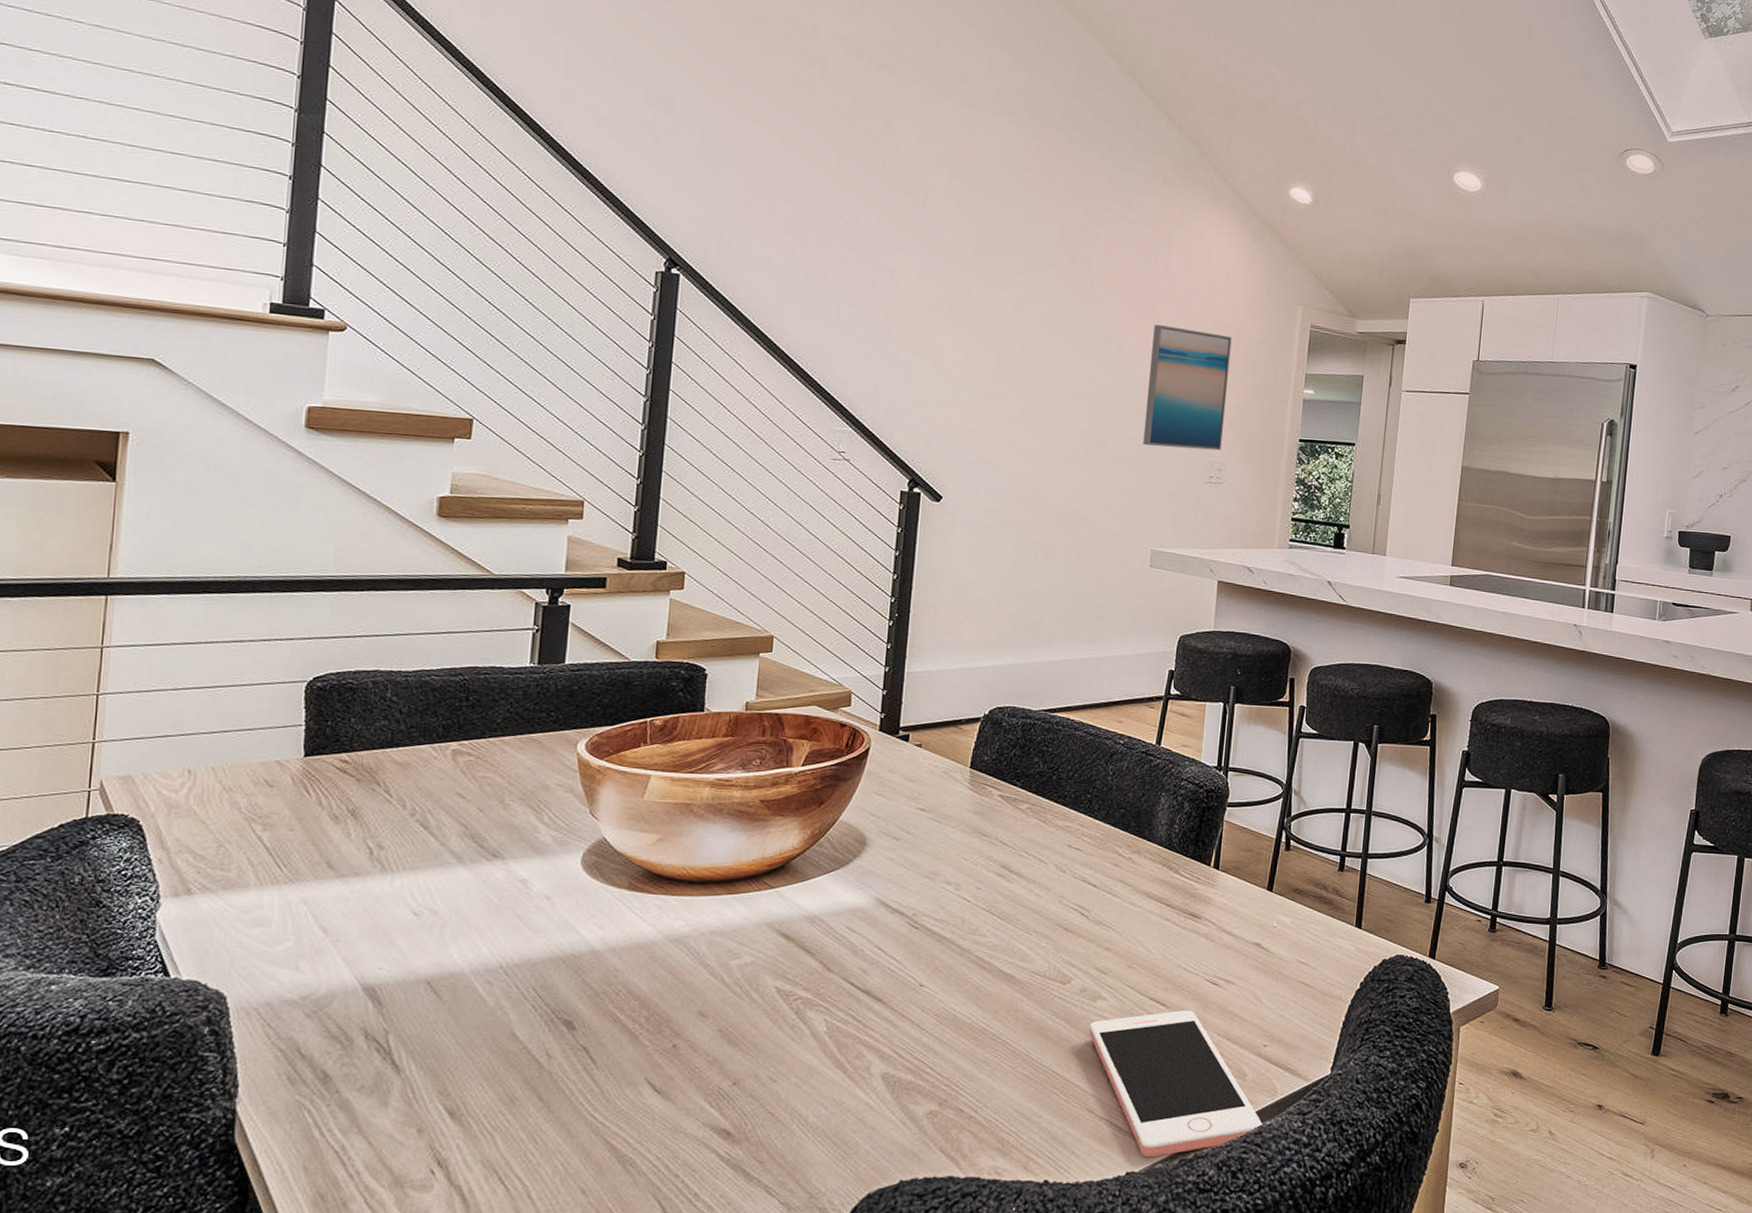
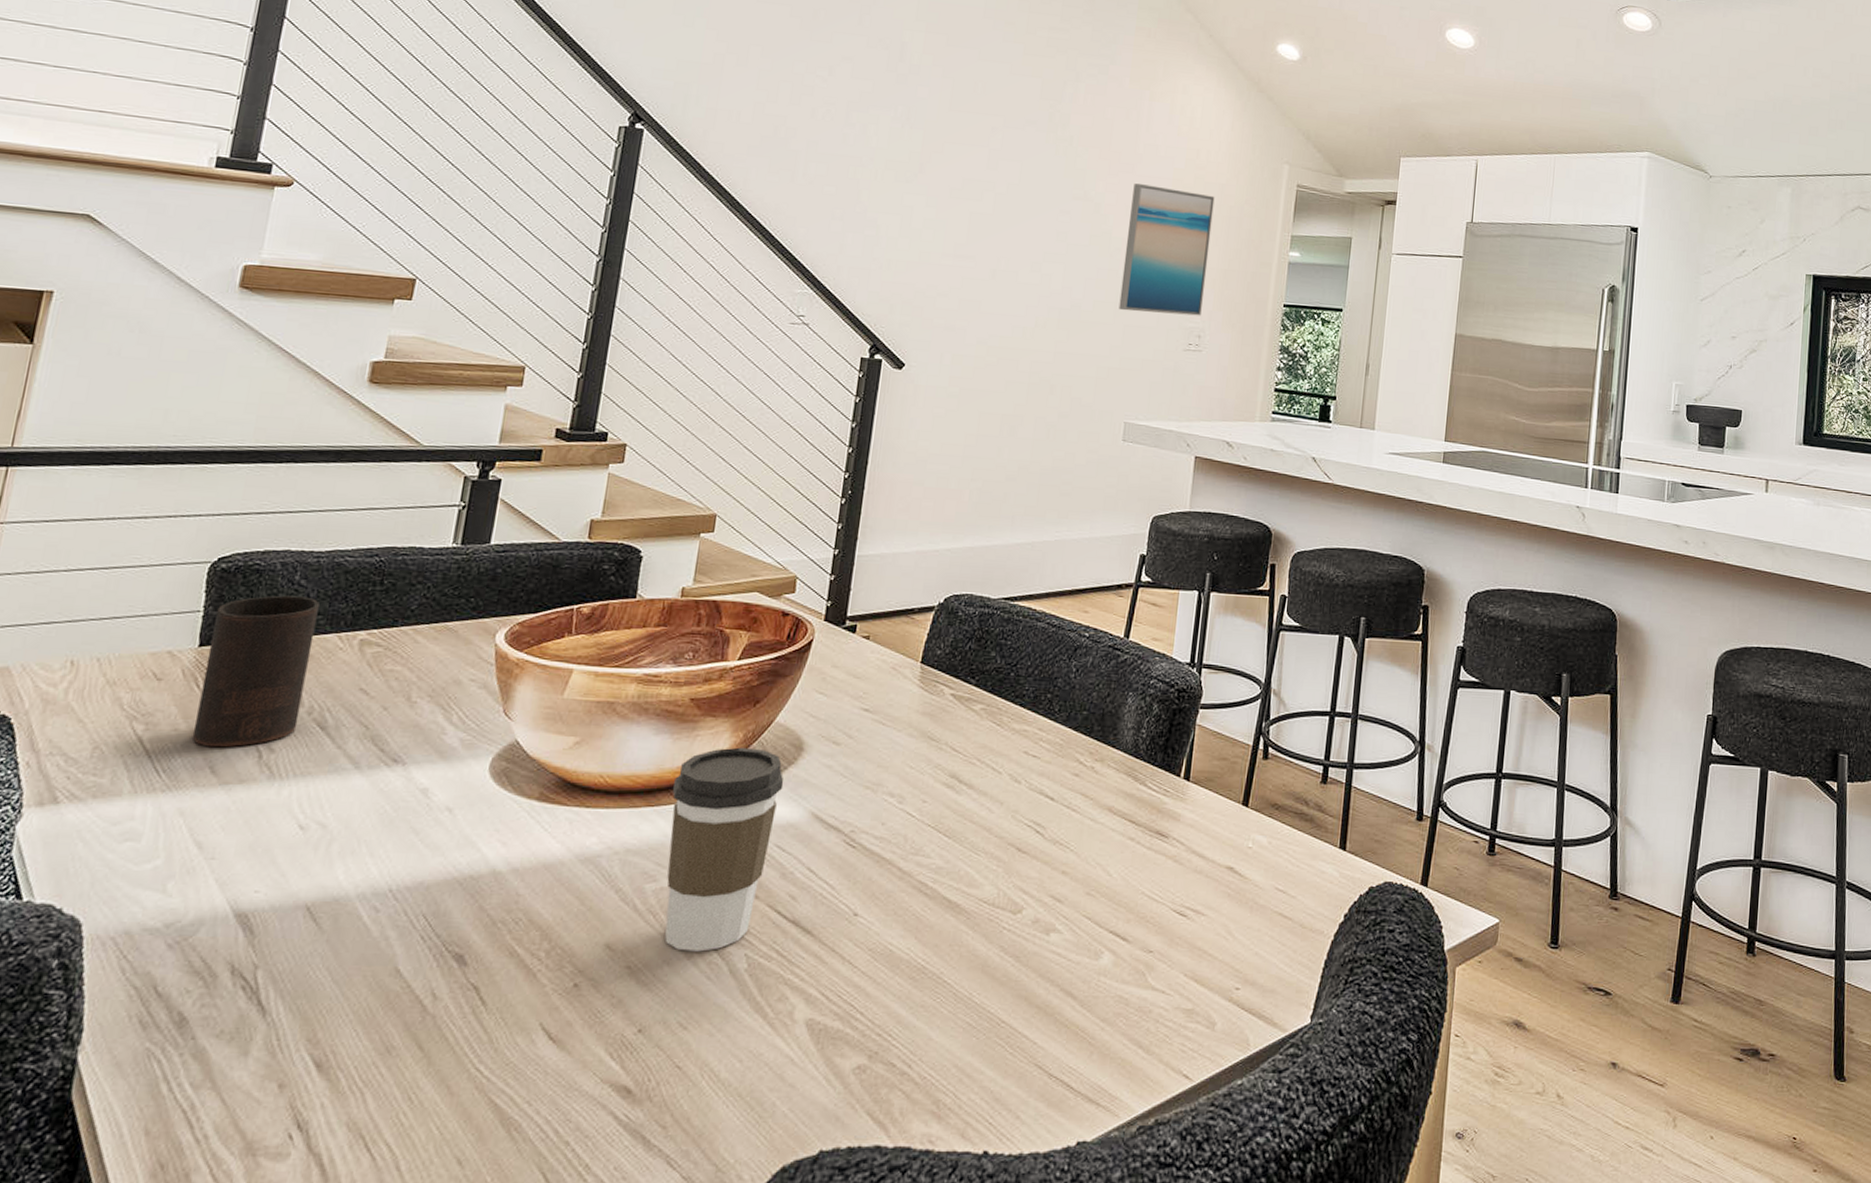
cup: none [307,710,412,846] -> present [191,595,320,748]
coffee cup: none [749,842,850,1017] -> present [664,747,784,952]
cell phone: present [1089,1011,1263,1157] -> none [1040,946,1233,1124]

